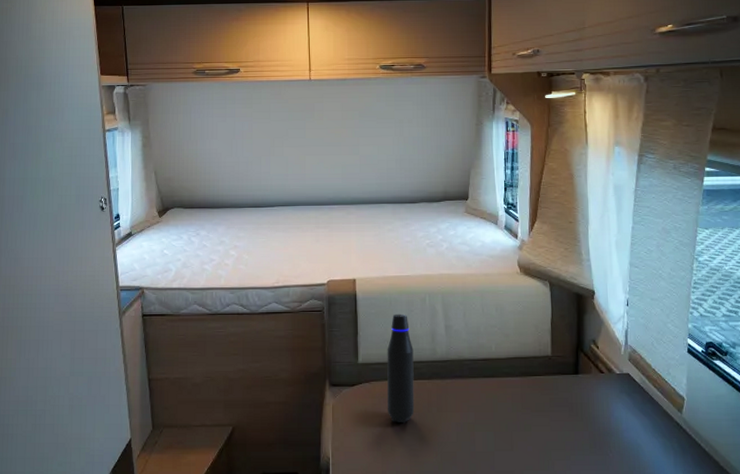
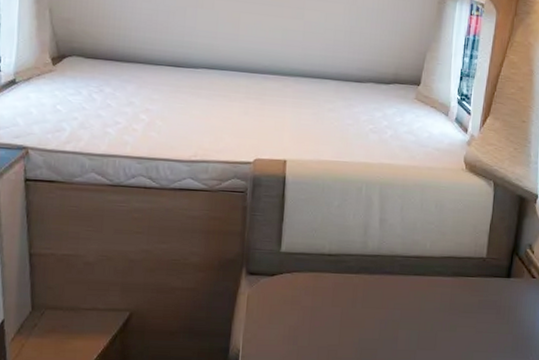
water bottle: present [387,313,415,424] -> none [308,202,343,318]

